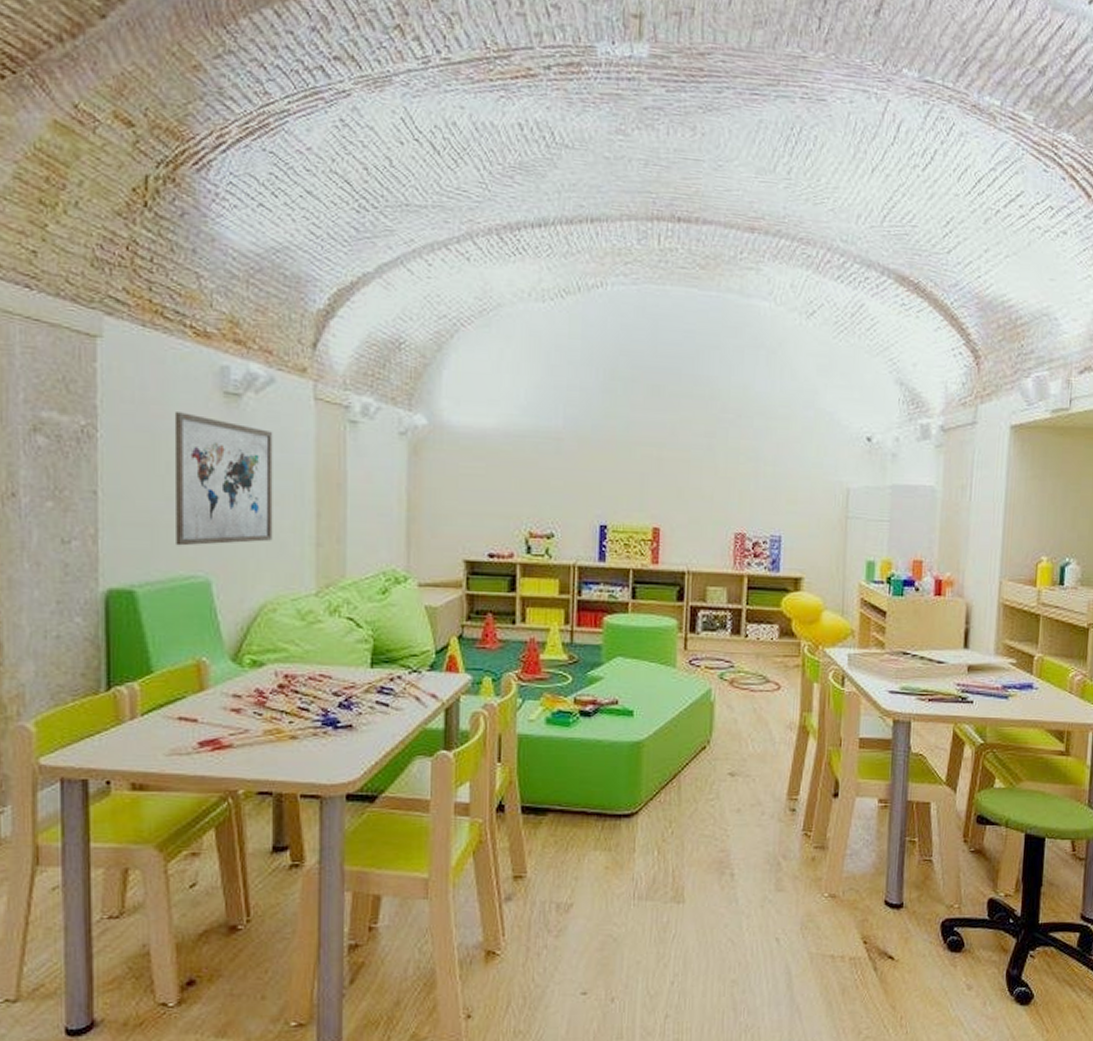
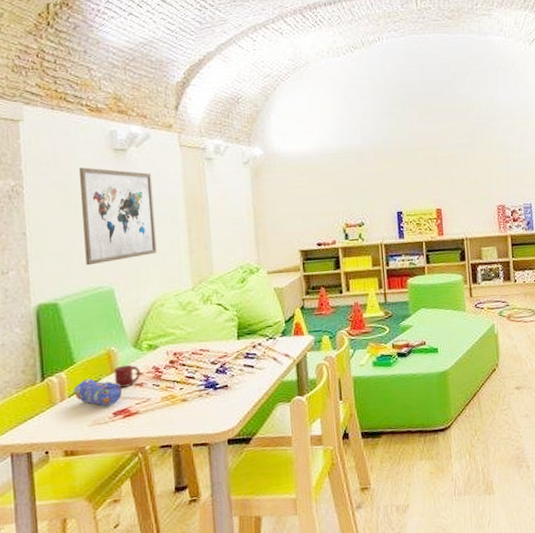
pencil case: none [147,693,212,732] -> present [73,377,122,406]
cup: none [203,682,238,711] -> present [113,364,141,388]

